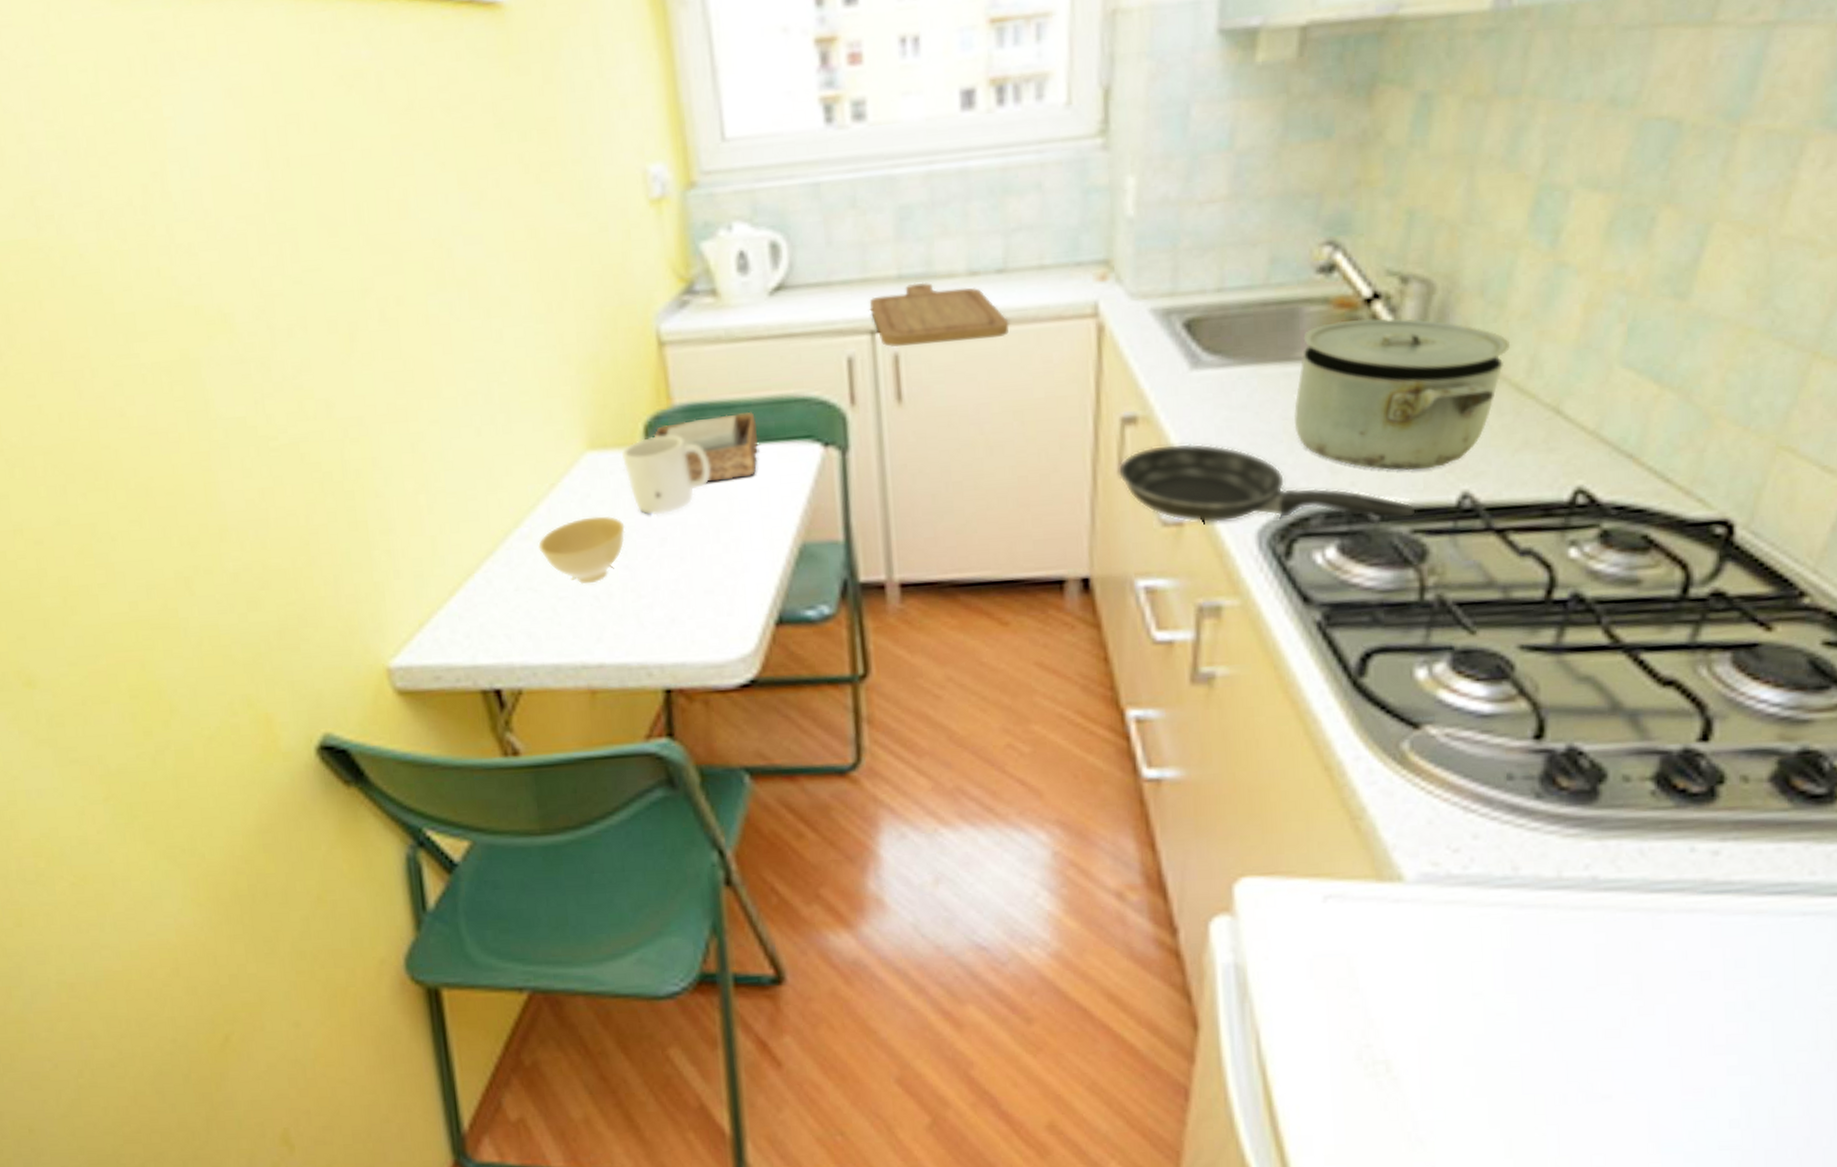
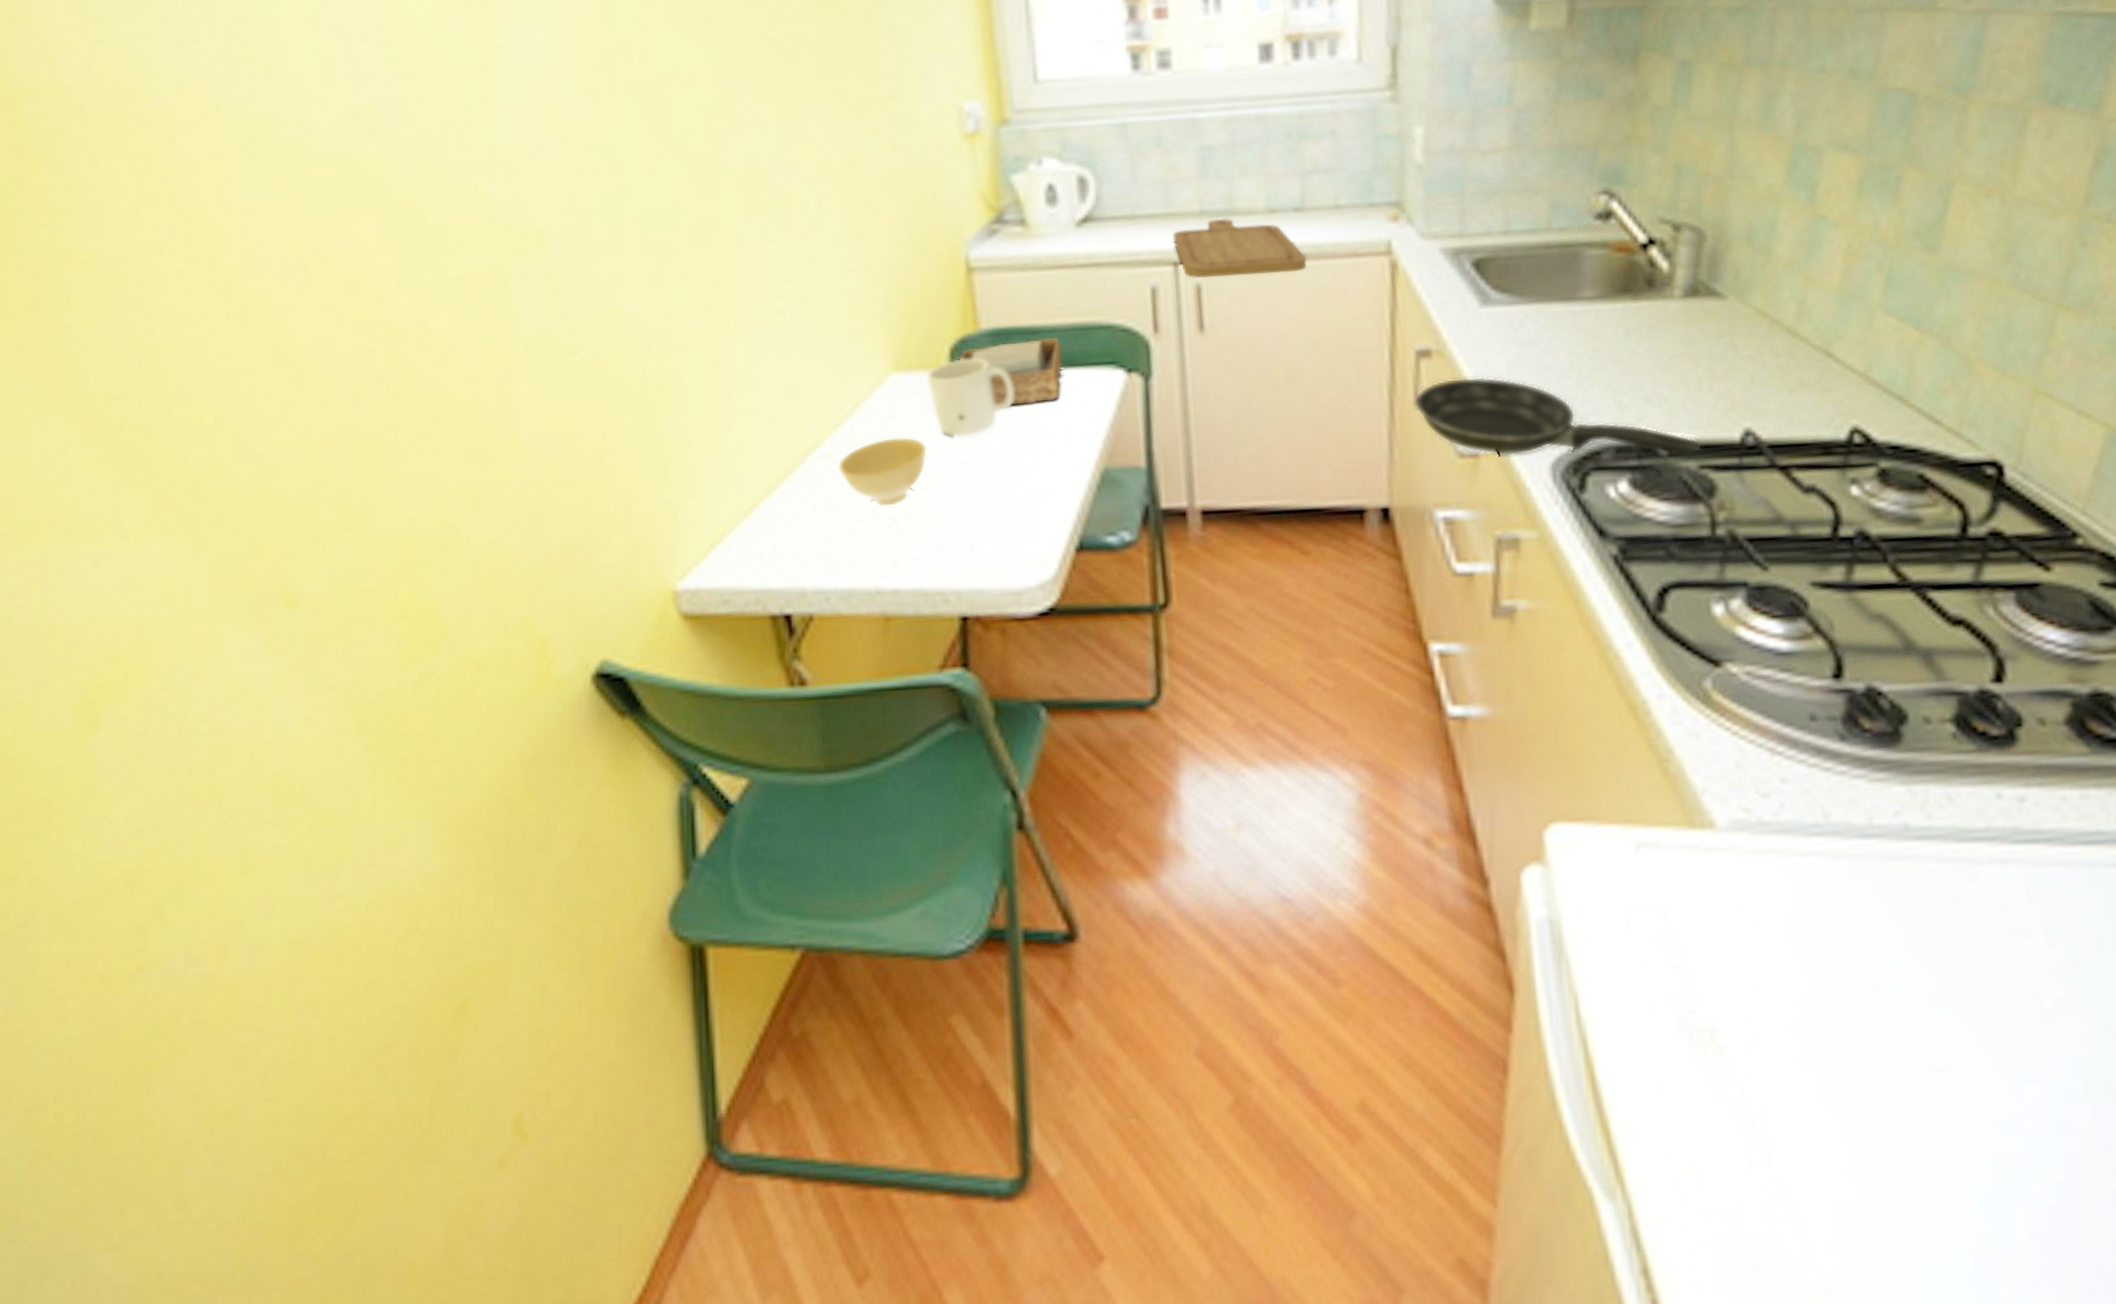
saucepan: present [1294,318,1510,471] -> none [1581,262,1779,408]

